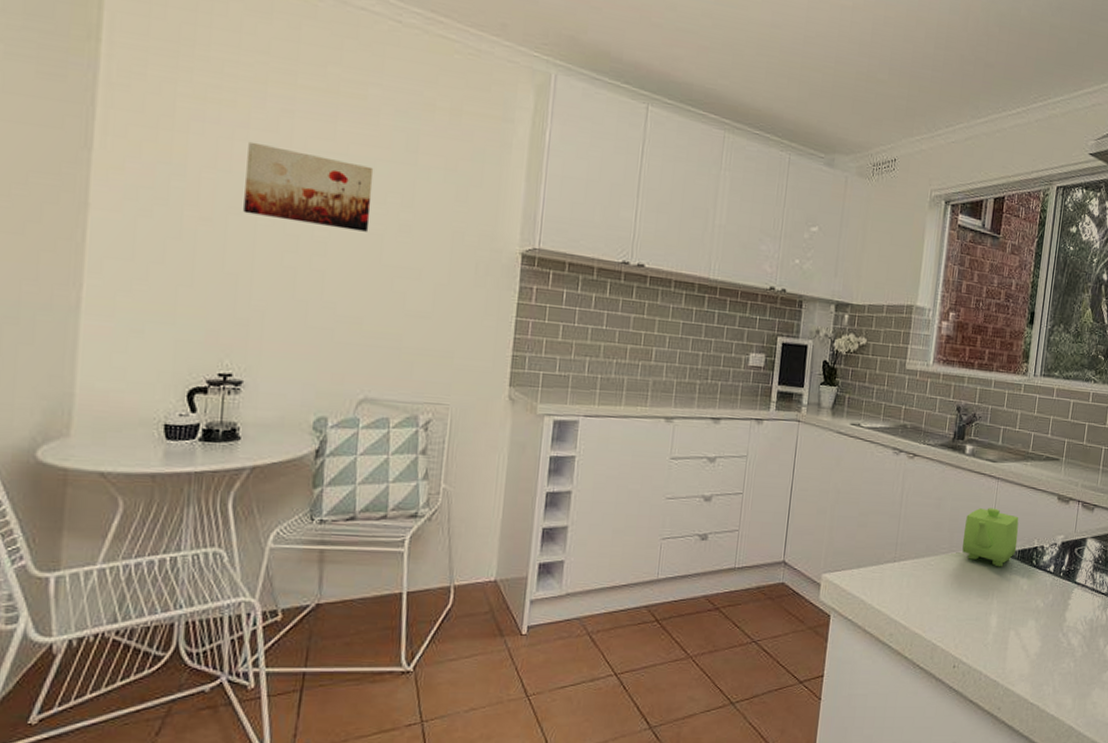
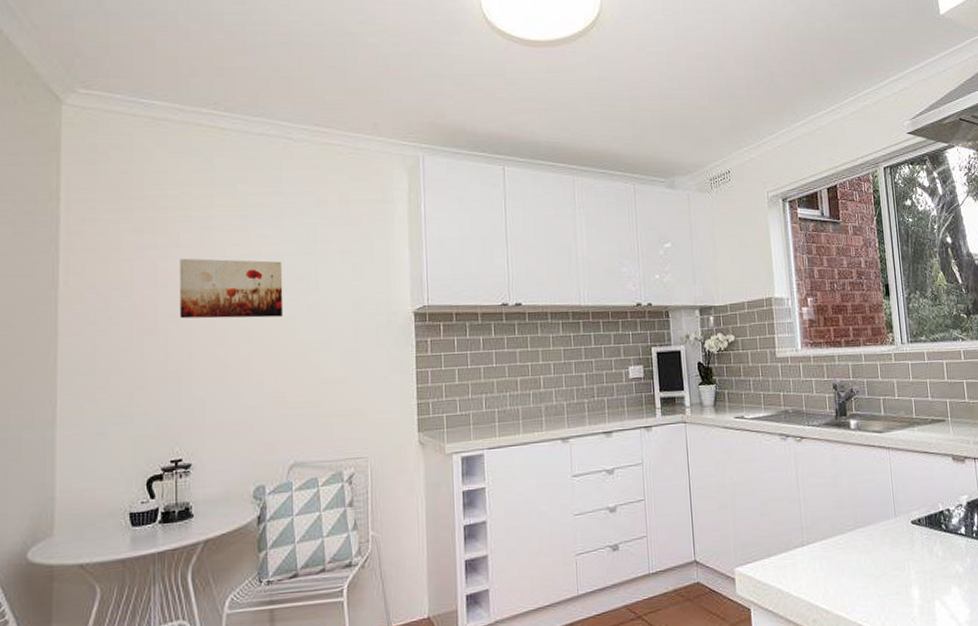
teapot: present [962,508,1019,567] -> none [865,478,923,537]

